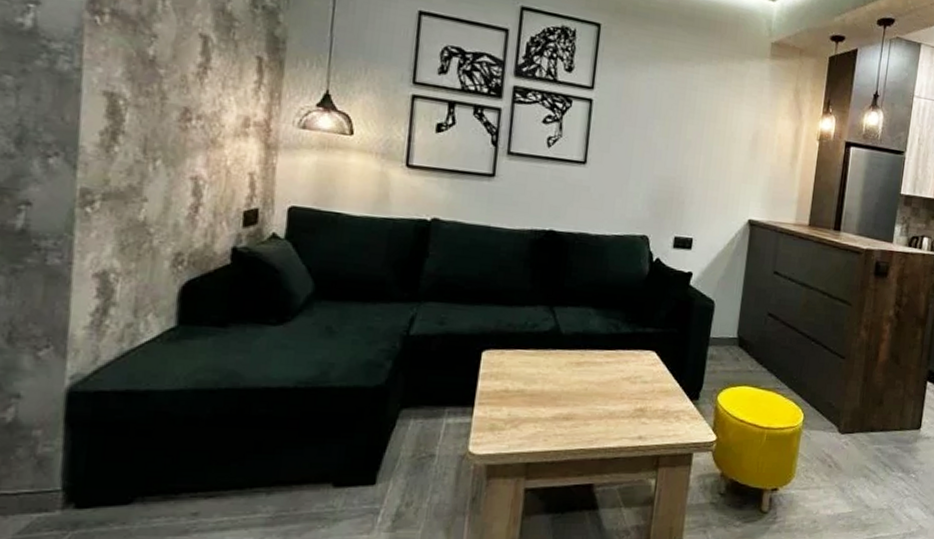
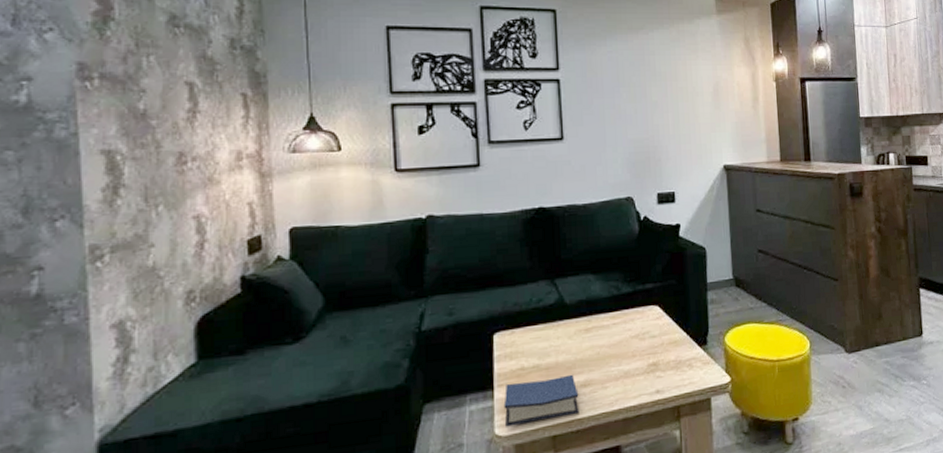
hardback book: none [479,403,560,446] -> present [503,374,580,427]

